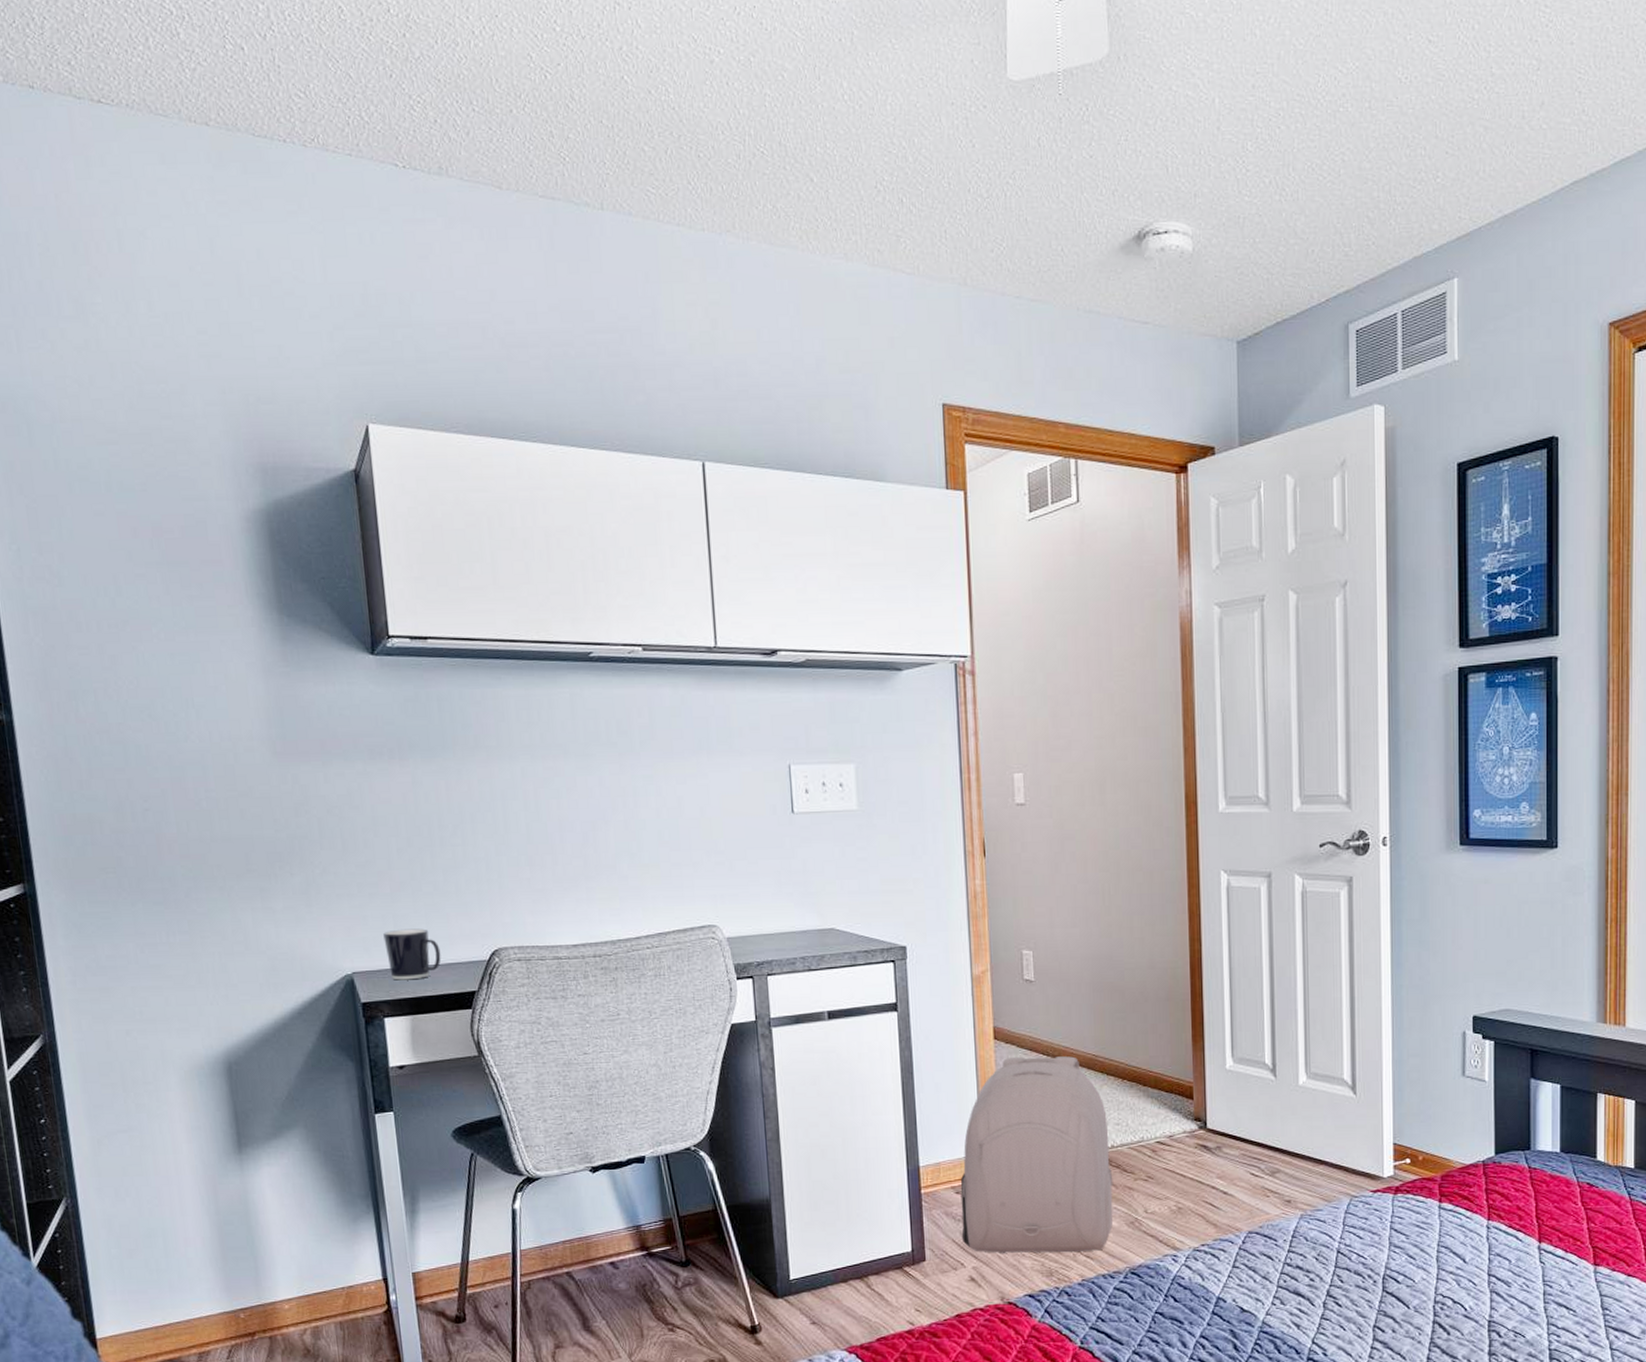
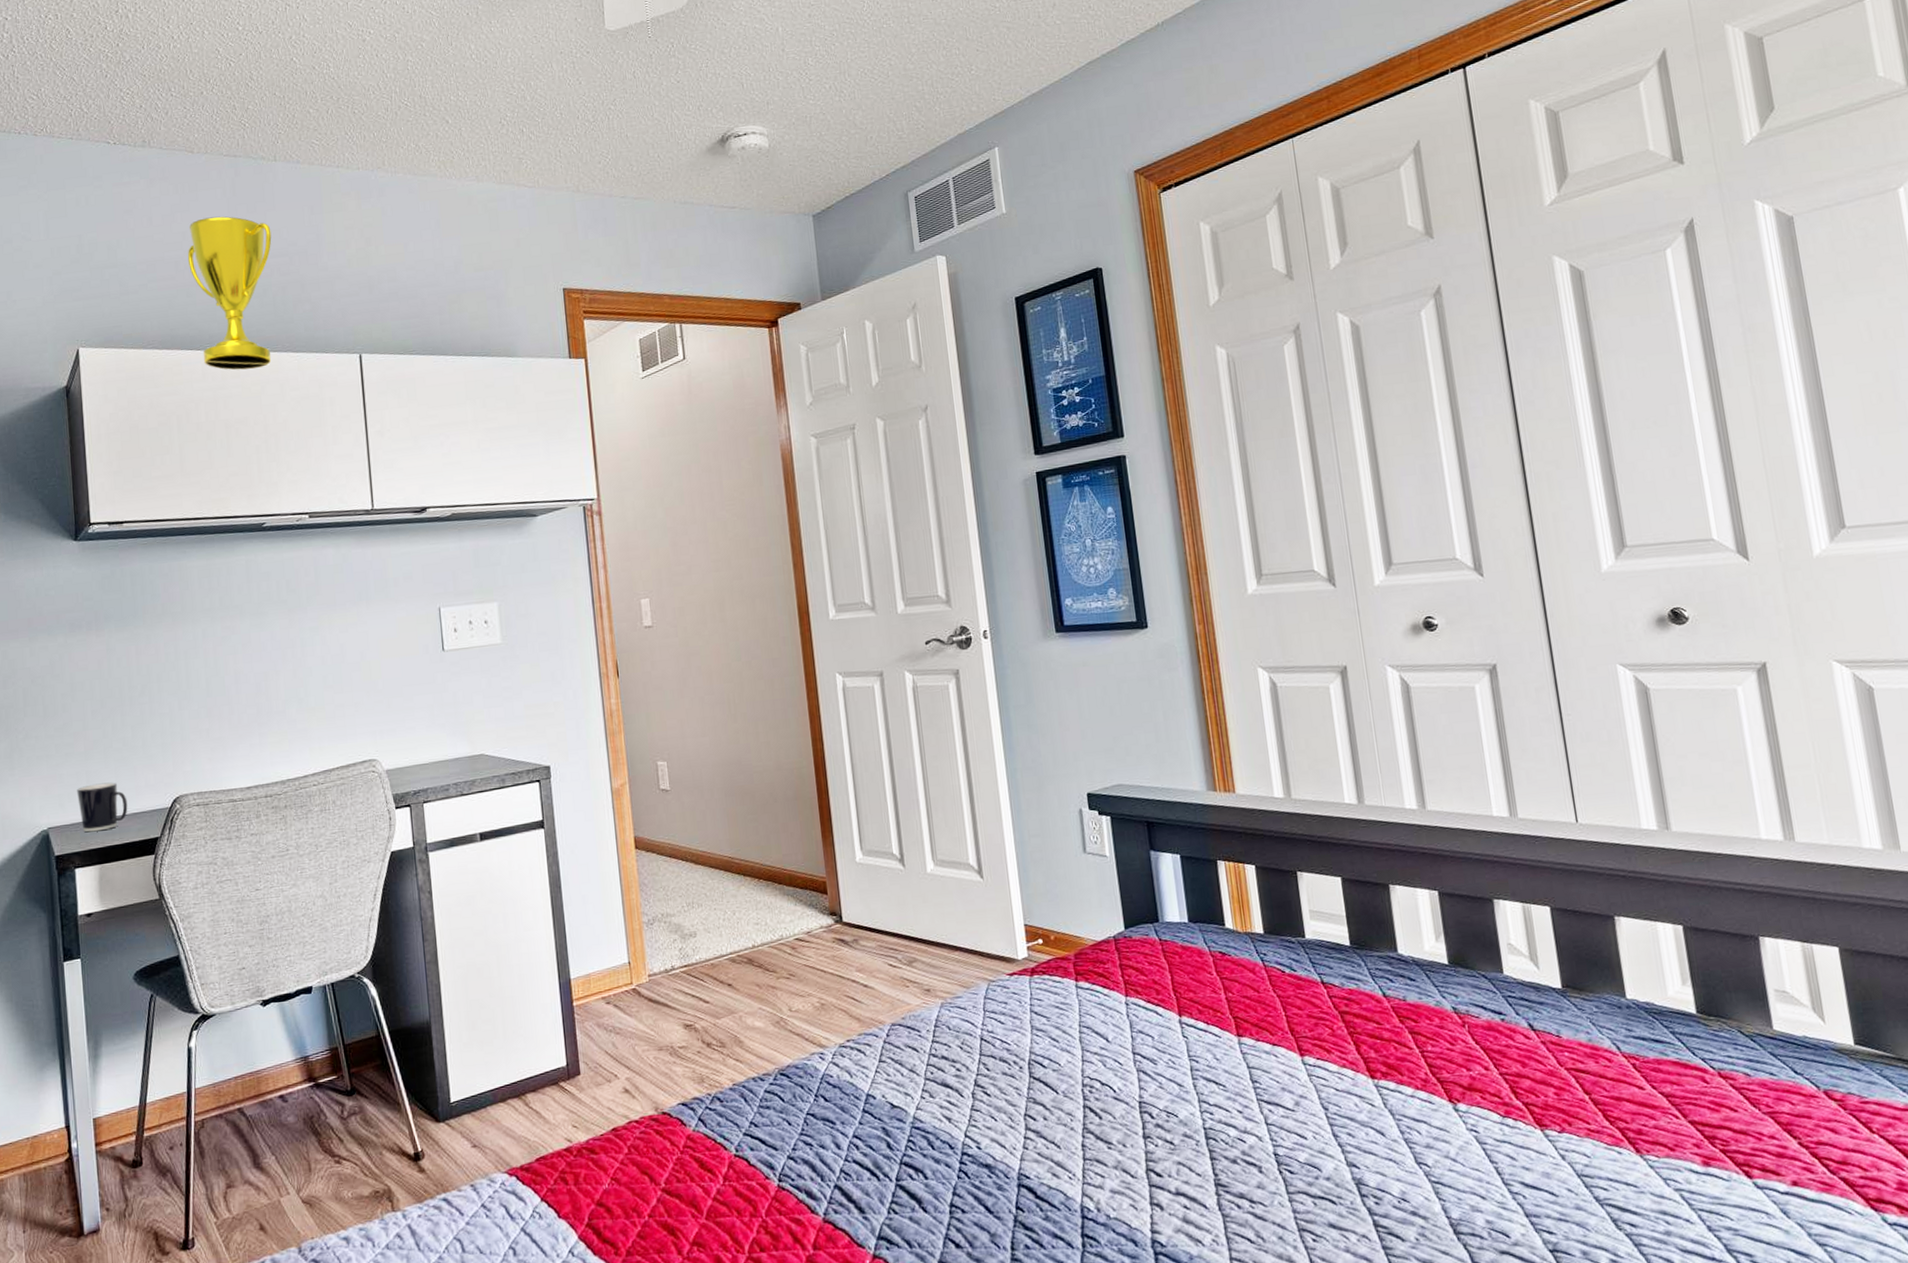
award: none [496,274,599,468] -> present [187,216,272,370]
backpack: present [960,1056,1114,1253] -> none [610,860,760,1062]

